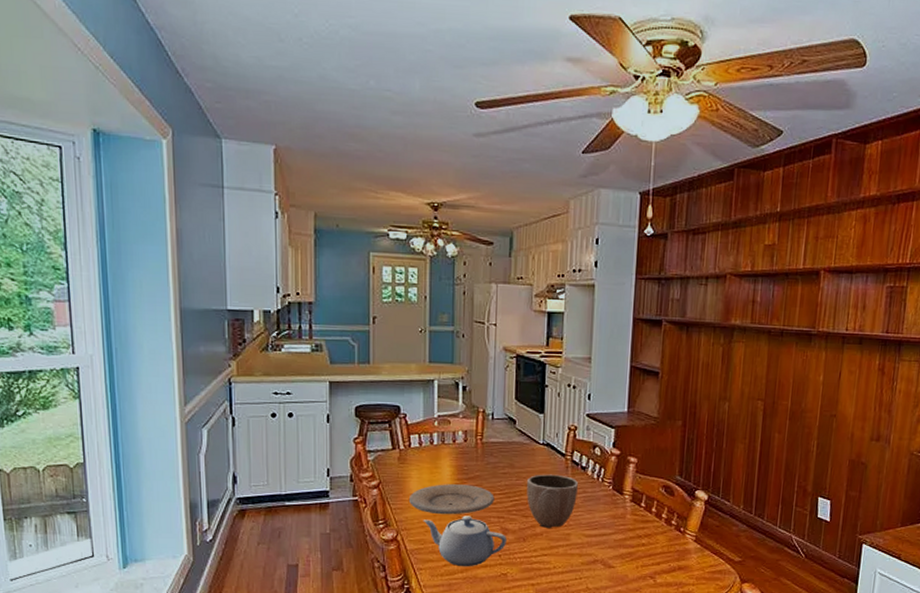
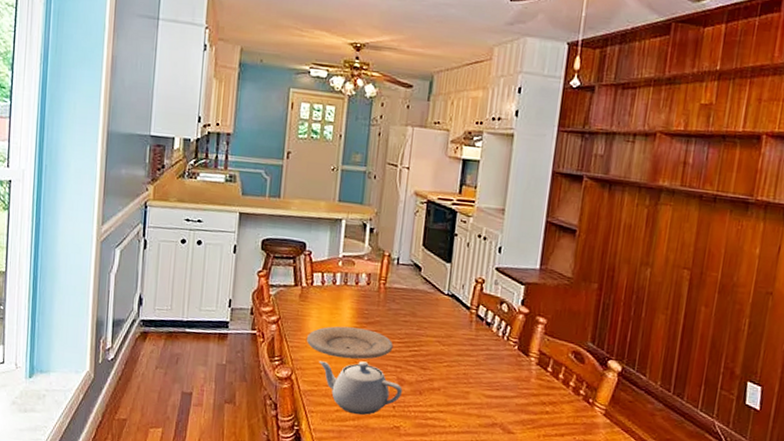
decorative bowl: present [527,474,578,529] -> none [426,326,482,385]

